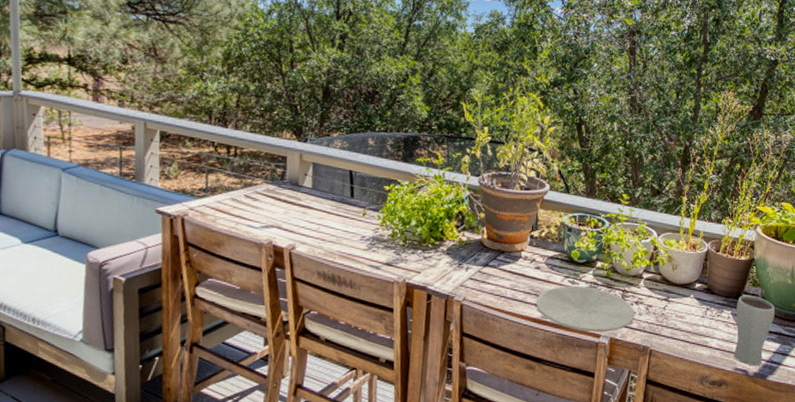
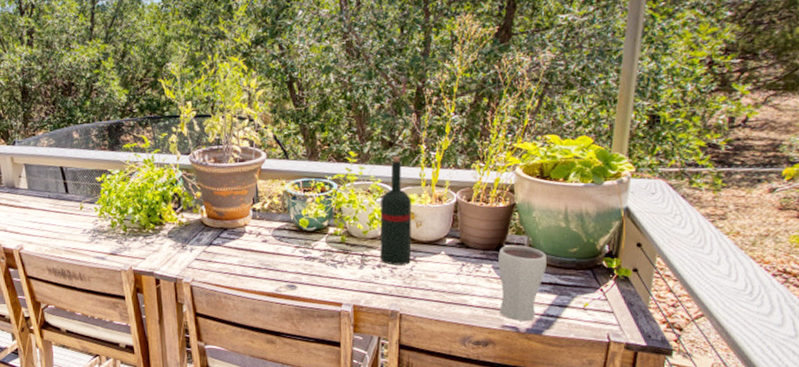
plate: present [535,286,635,333] -> none [267,255,379,301]
wine bottle: none [639,204,671,304] -> present [379,156,412,266]

